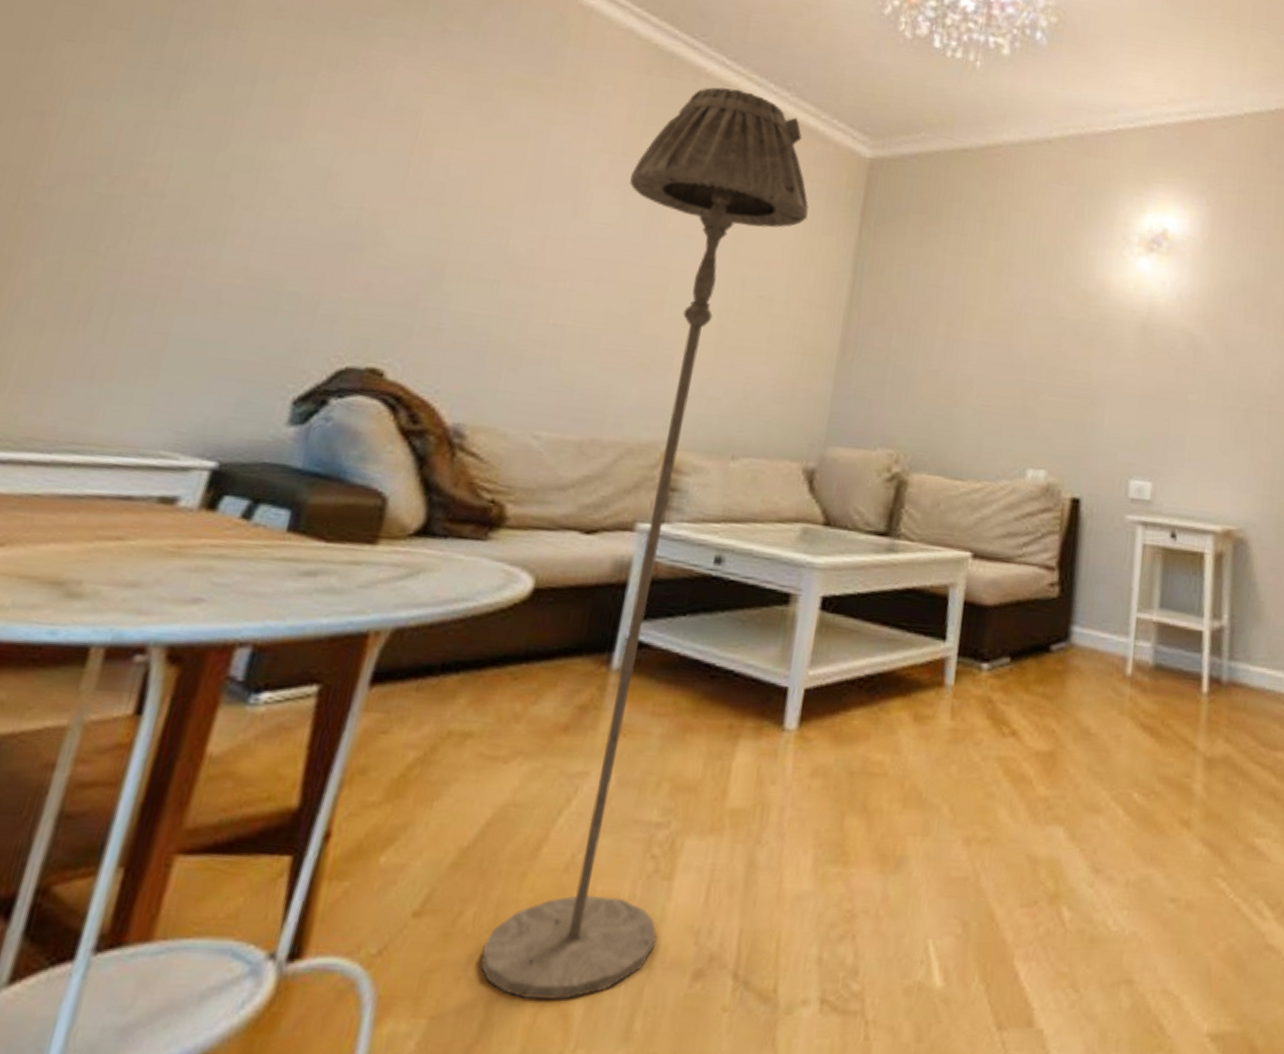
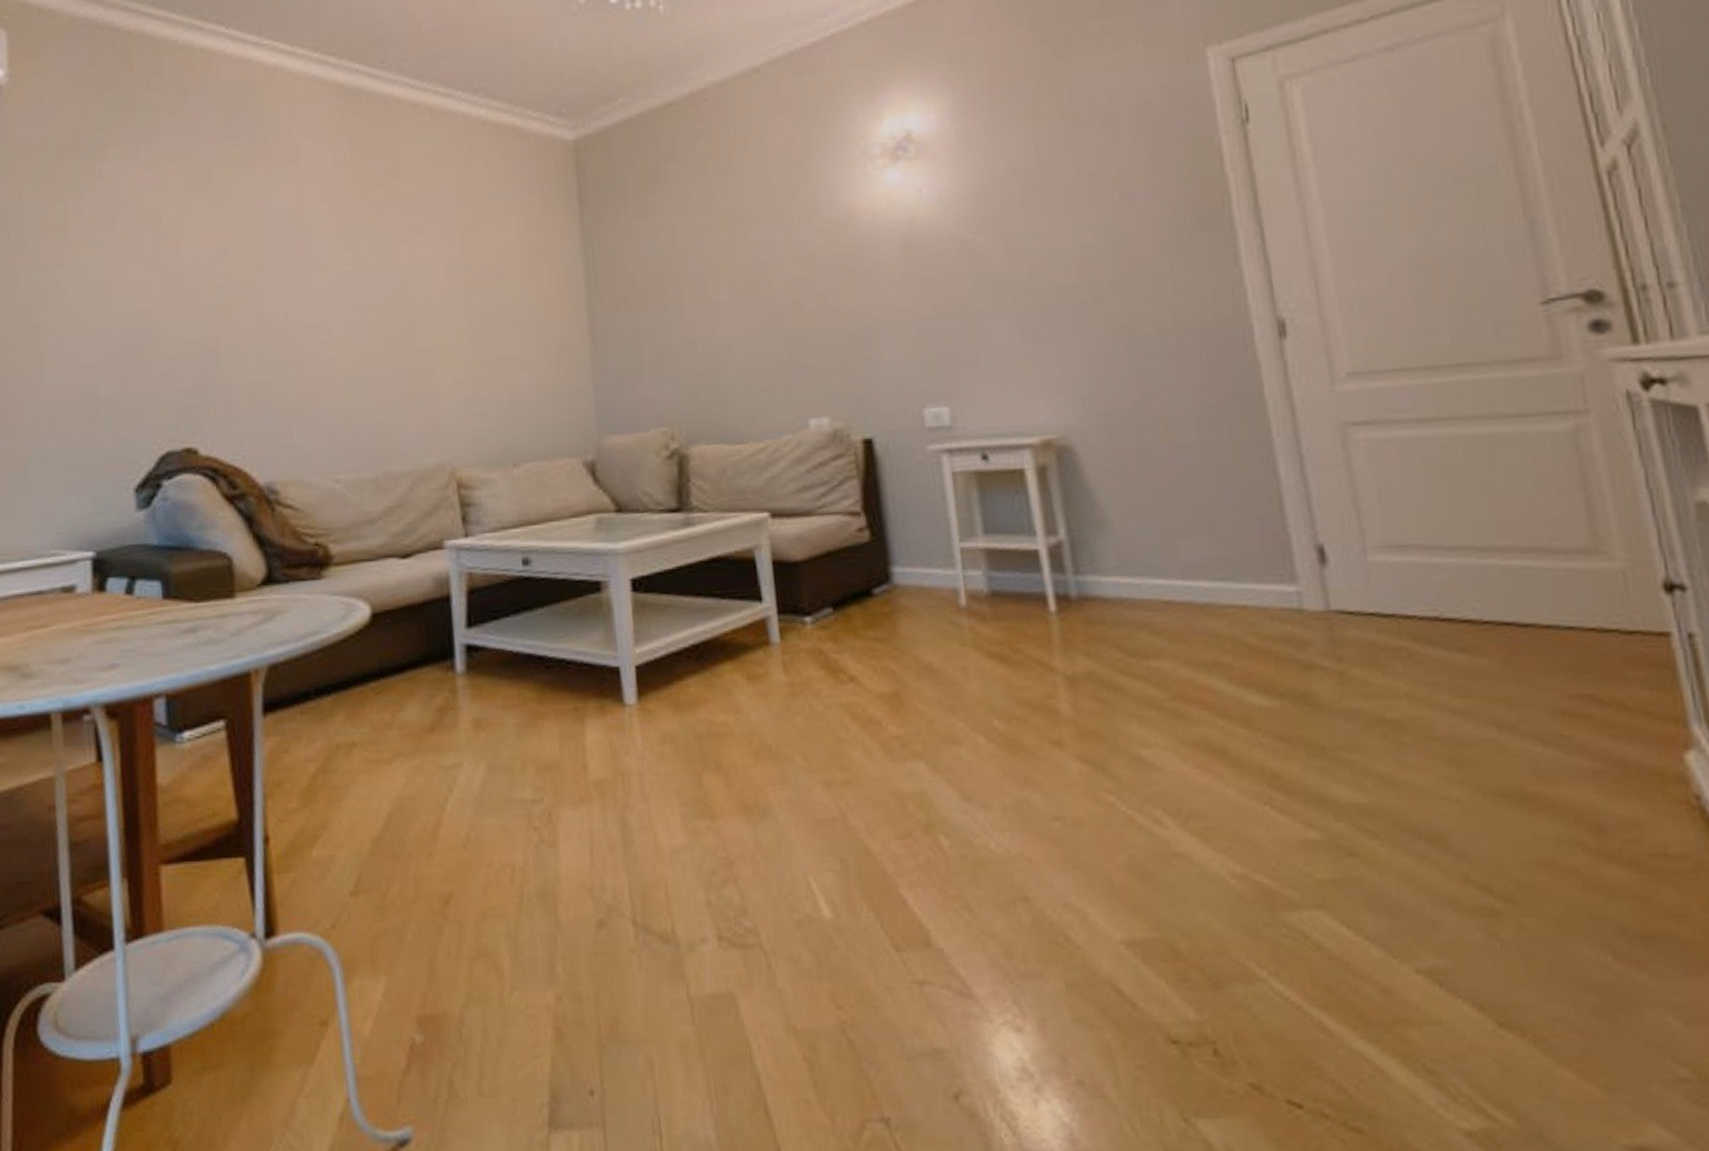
floor lamp: present [480,87,809,1001] -> none [353,106,557,954]

